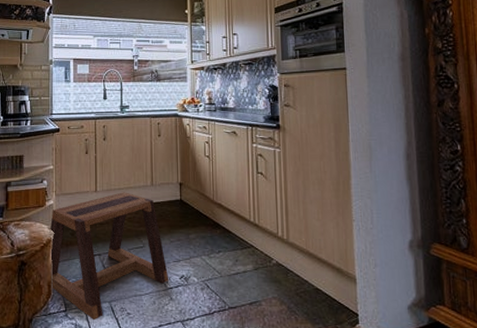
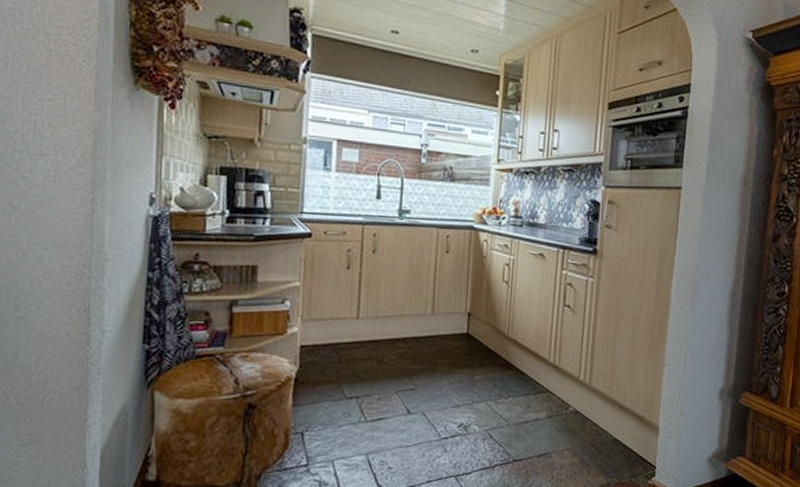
stool: present [49,192,169,321] -> none [290,320,445,477]

